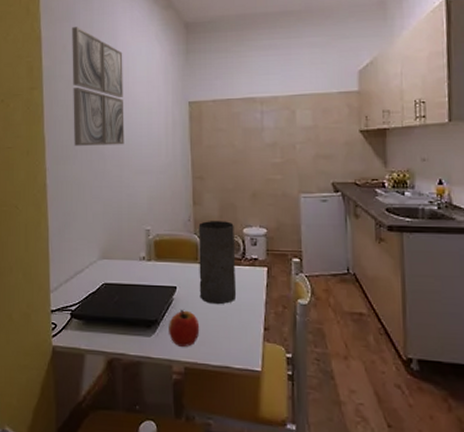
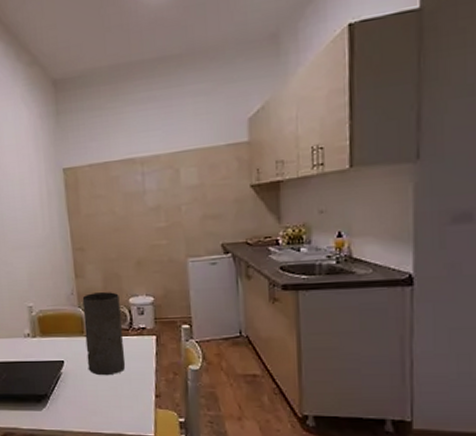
apple: present [169,310,200,347] -> none [59,383,91,418]

